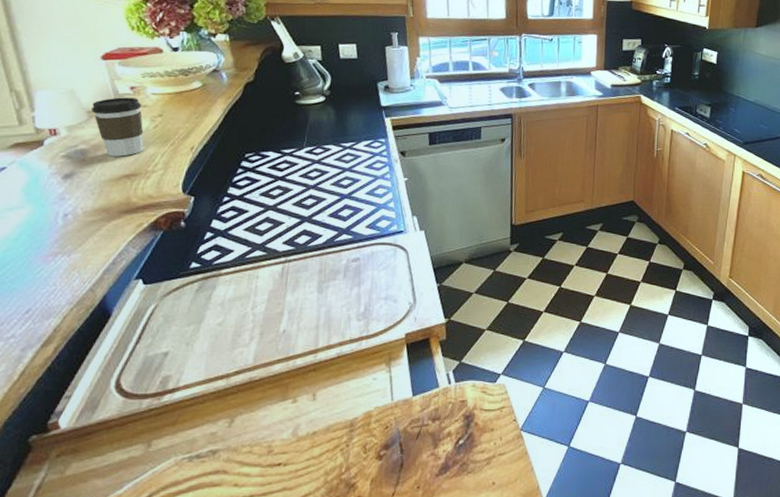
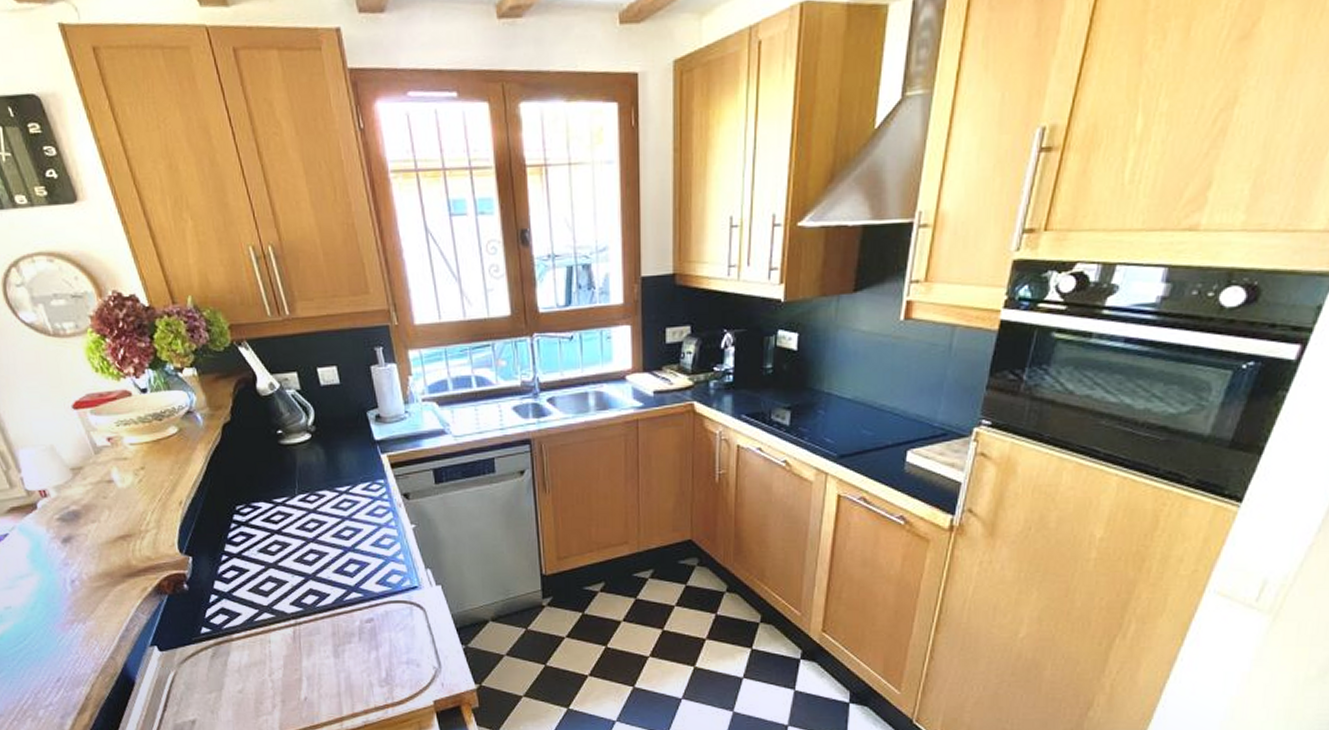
coffee cup: present [91,97,144,157] -> none [74,450,133,516]

